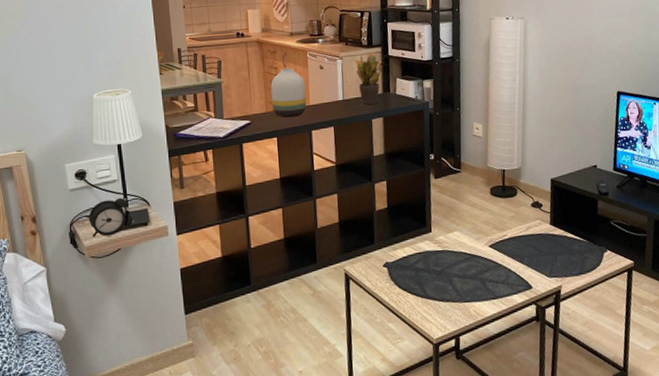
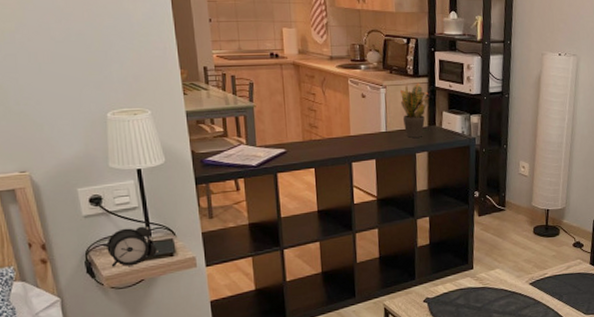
vase: present [271,67,307,118] -> none [308,94,347,148]

